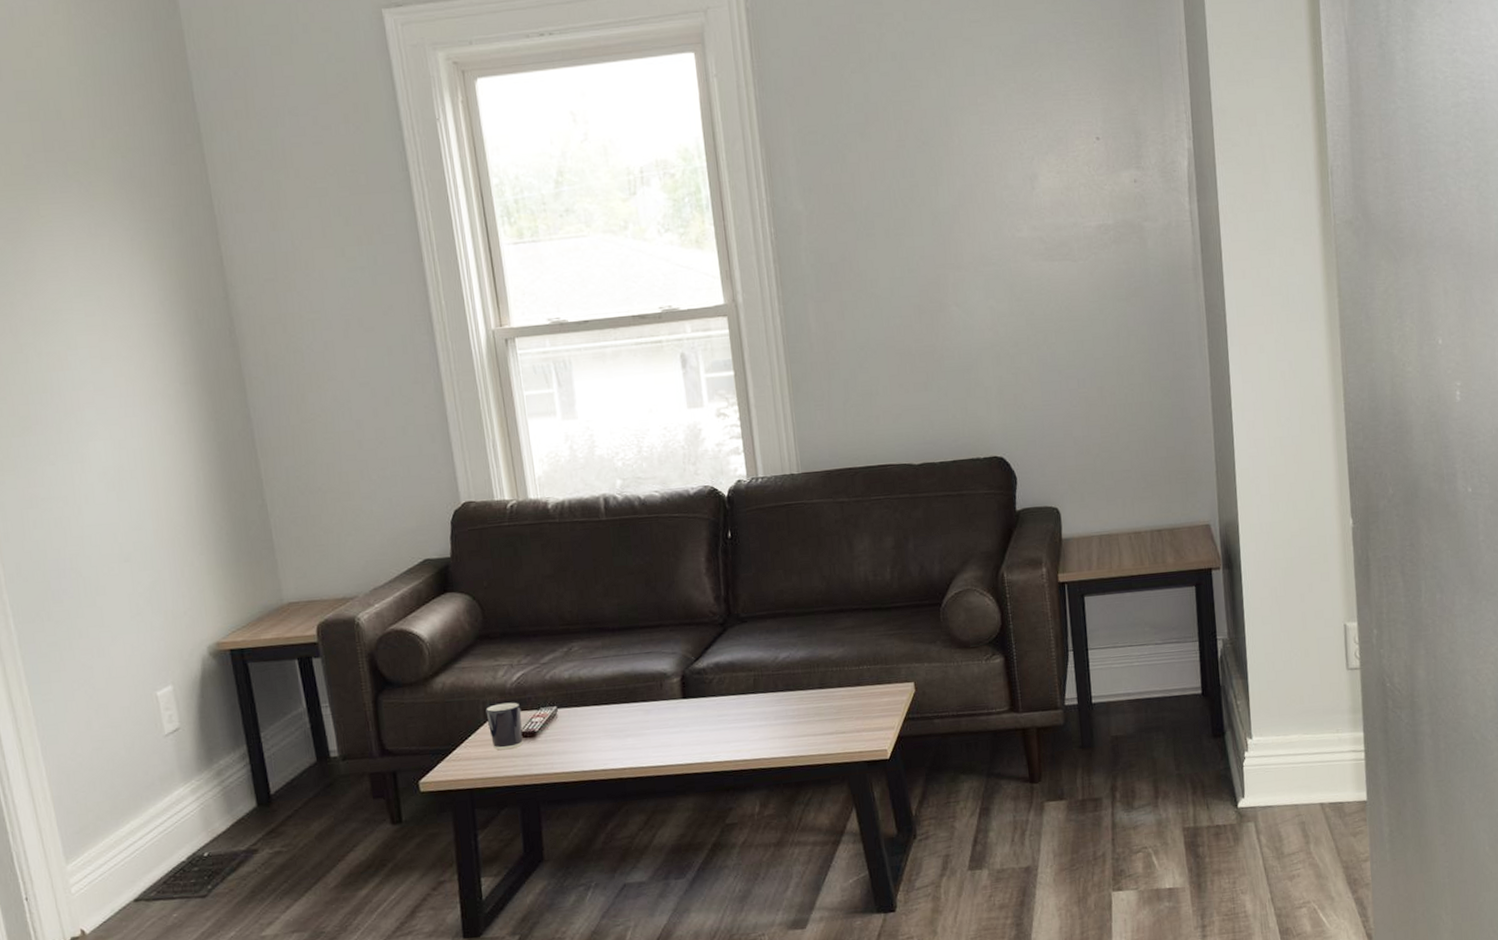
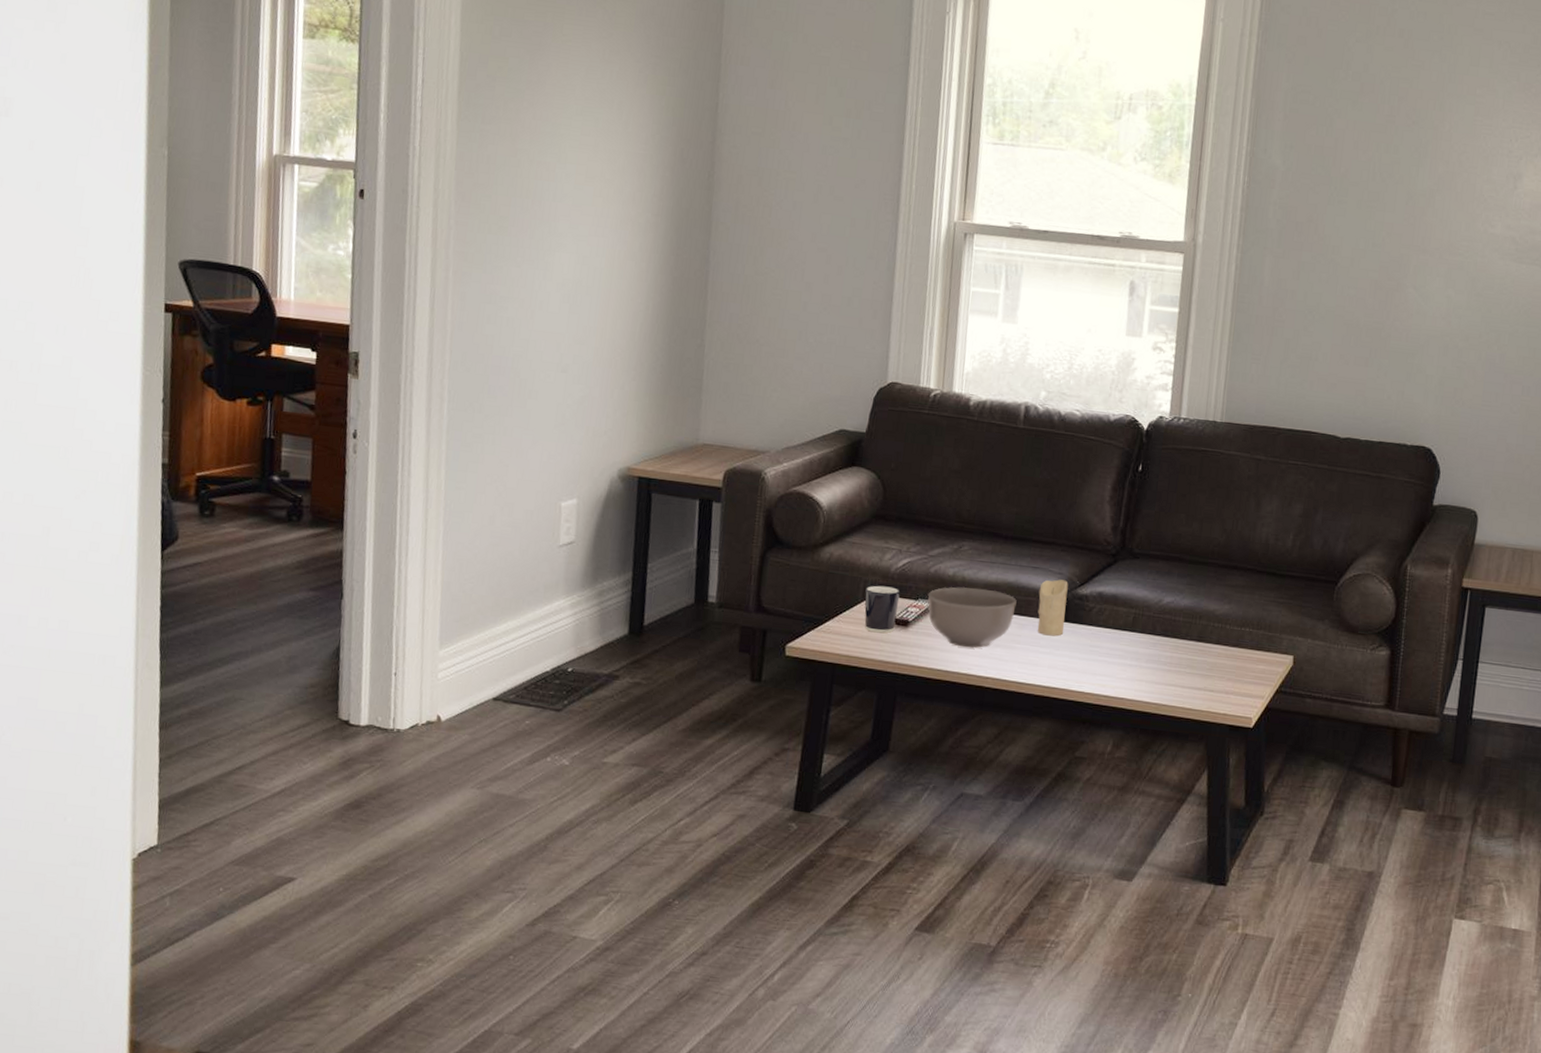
bowl: none [548,683,638,745] -> present [927,586,1017,648]
candle: none [656,658,690,716] -> present [1037,579,1068,637]

